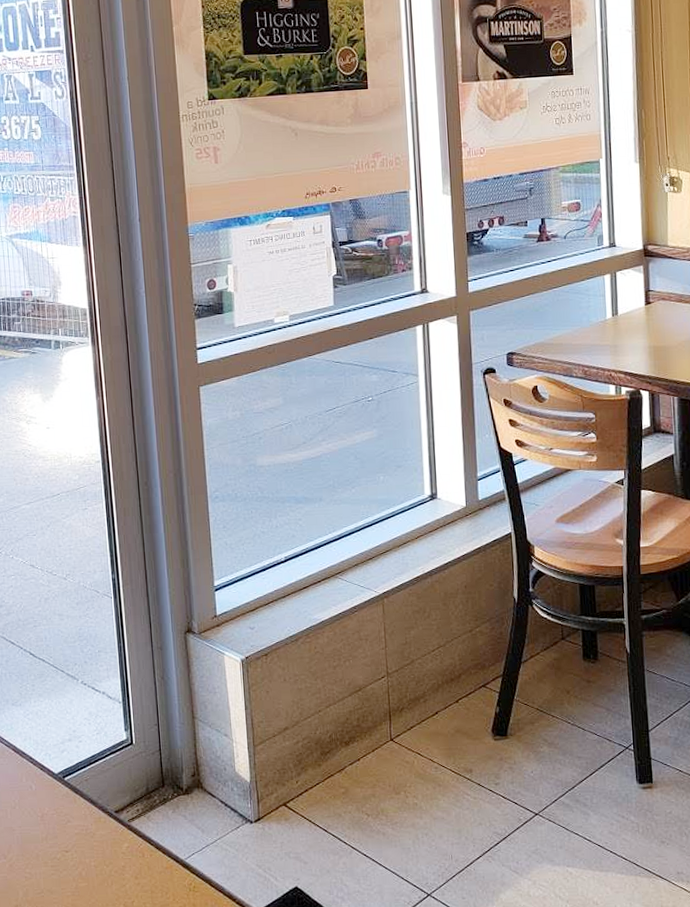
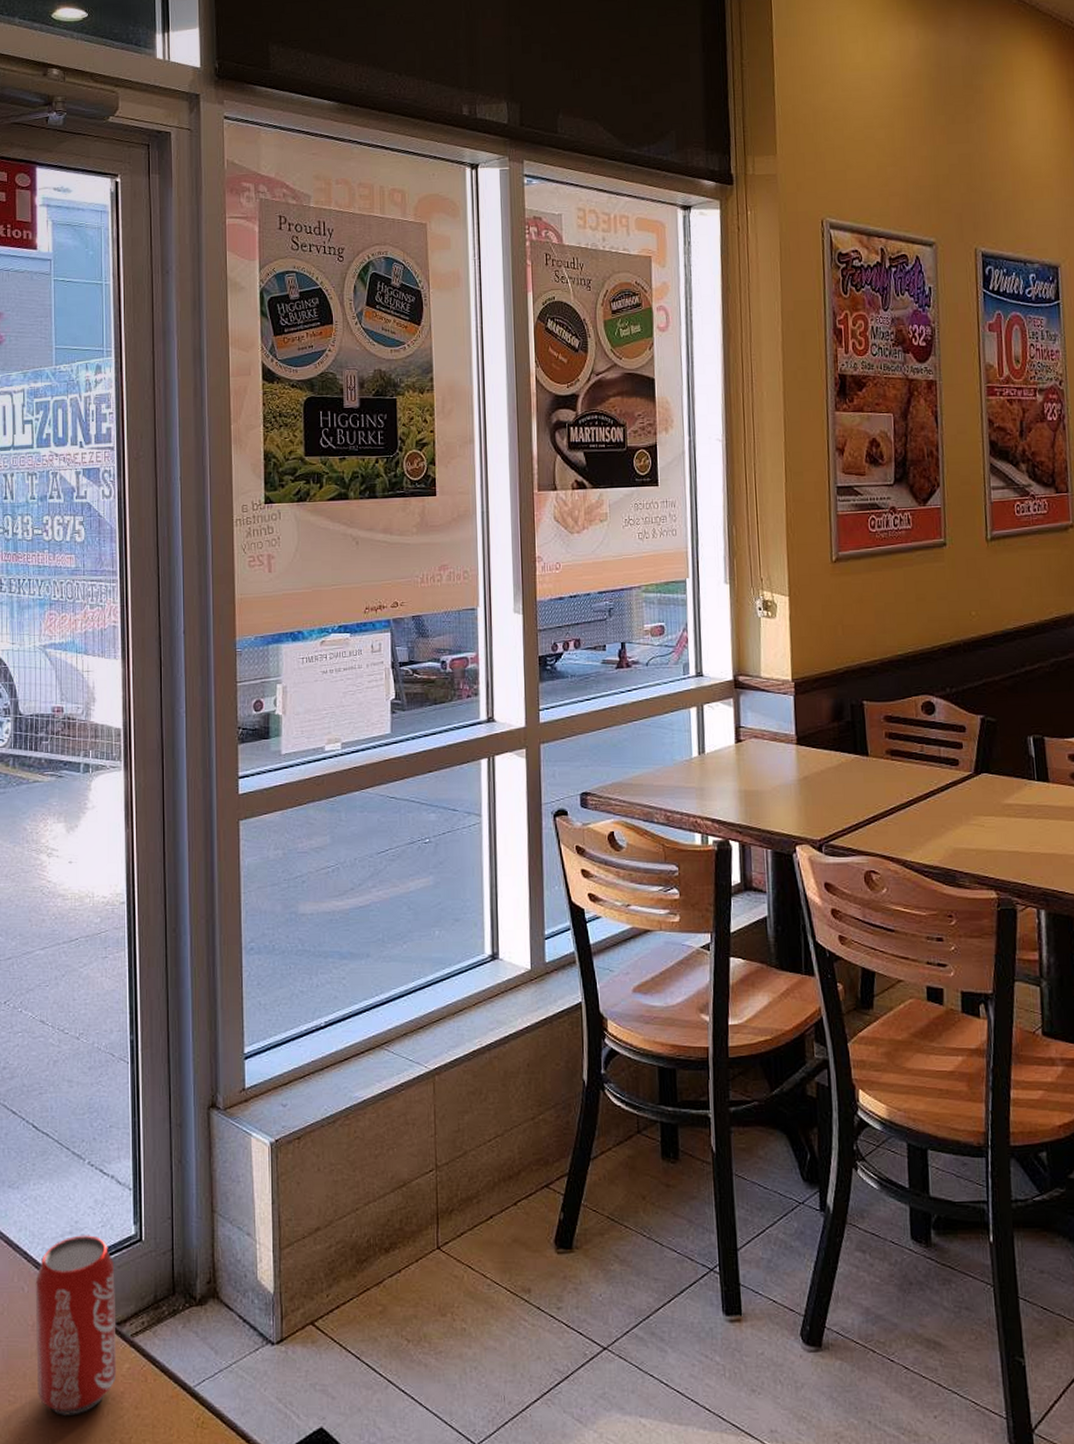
beverage can: none [41,741,118,887] -> present [35,1235,117,1415]

